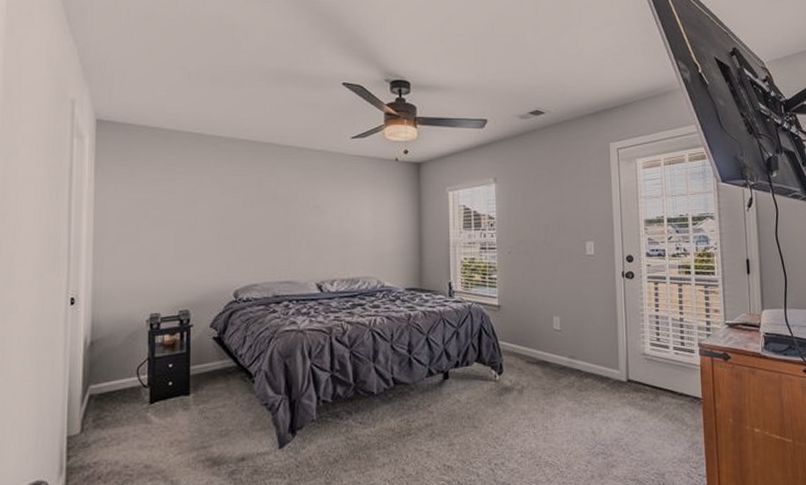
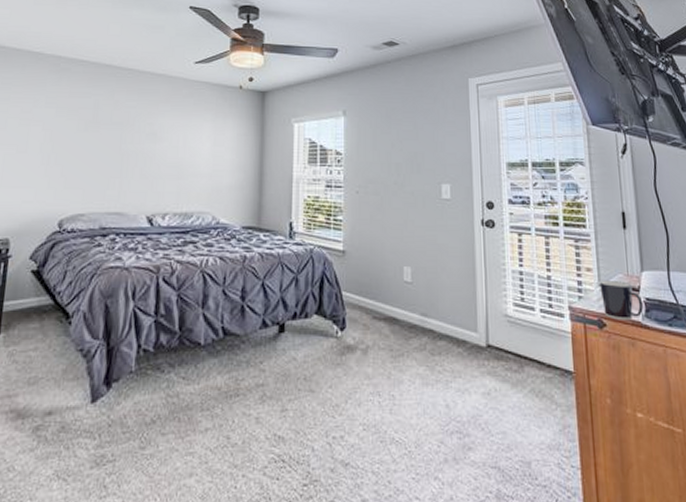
mug: none [725,319,763,354] -> present [599,281,644,321]

